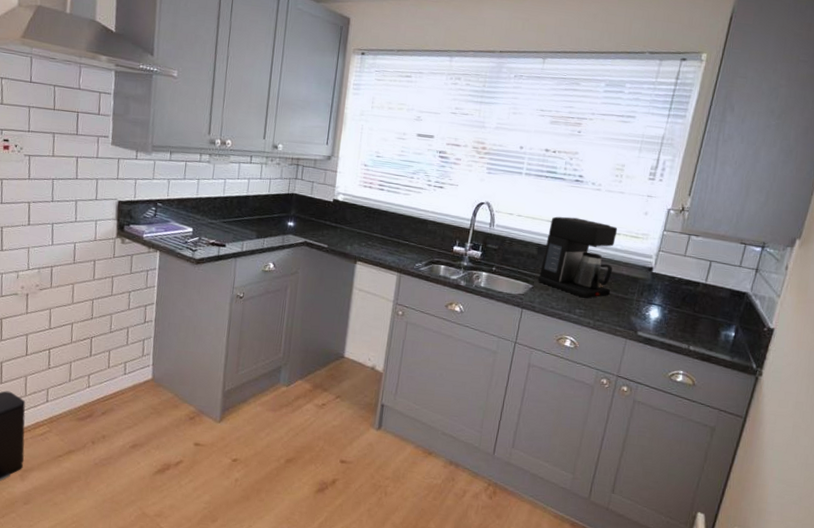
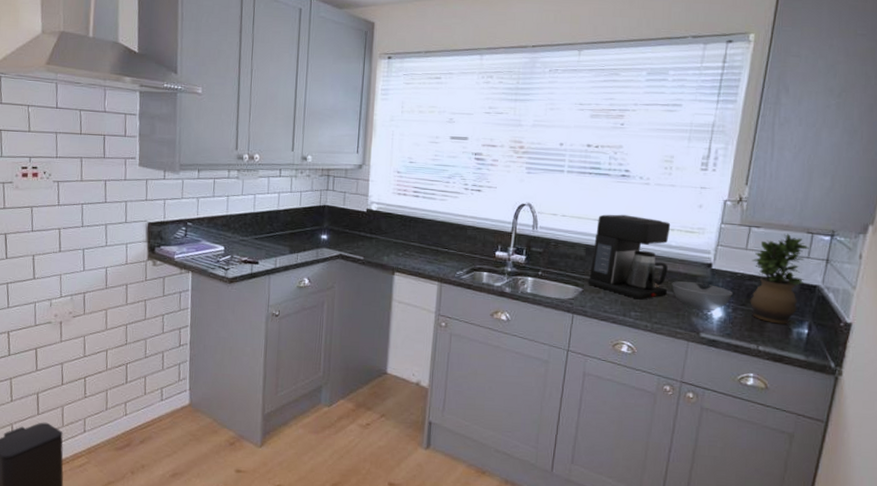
bowl: none [614,282,671,311] -> present [671,281,734,310]
potted plant: none [684,243,741,327] -> present [750,234,809,325]

